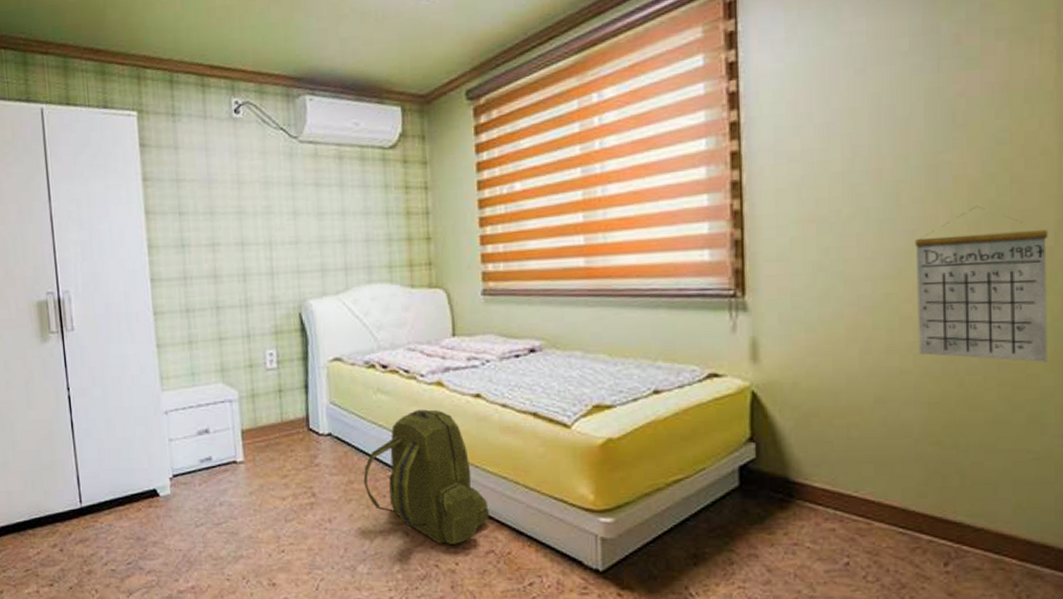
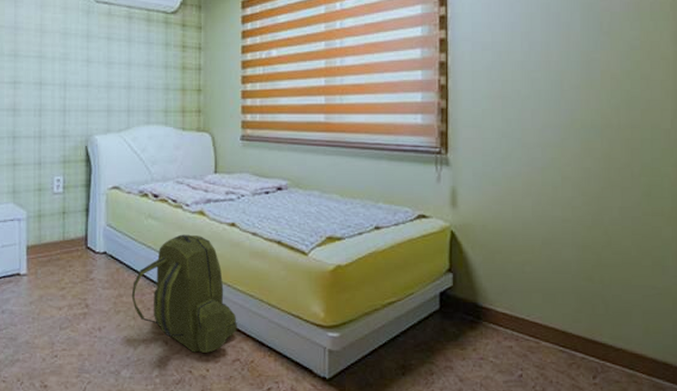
calendar: present [915,206,1048,362] -> none [573,94,667,218]

